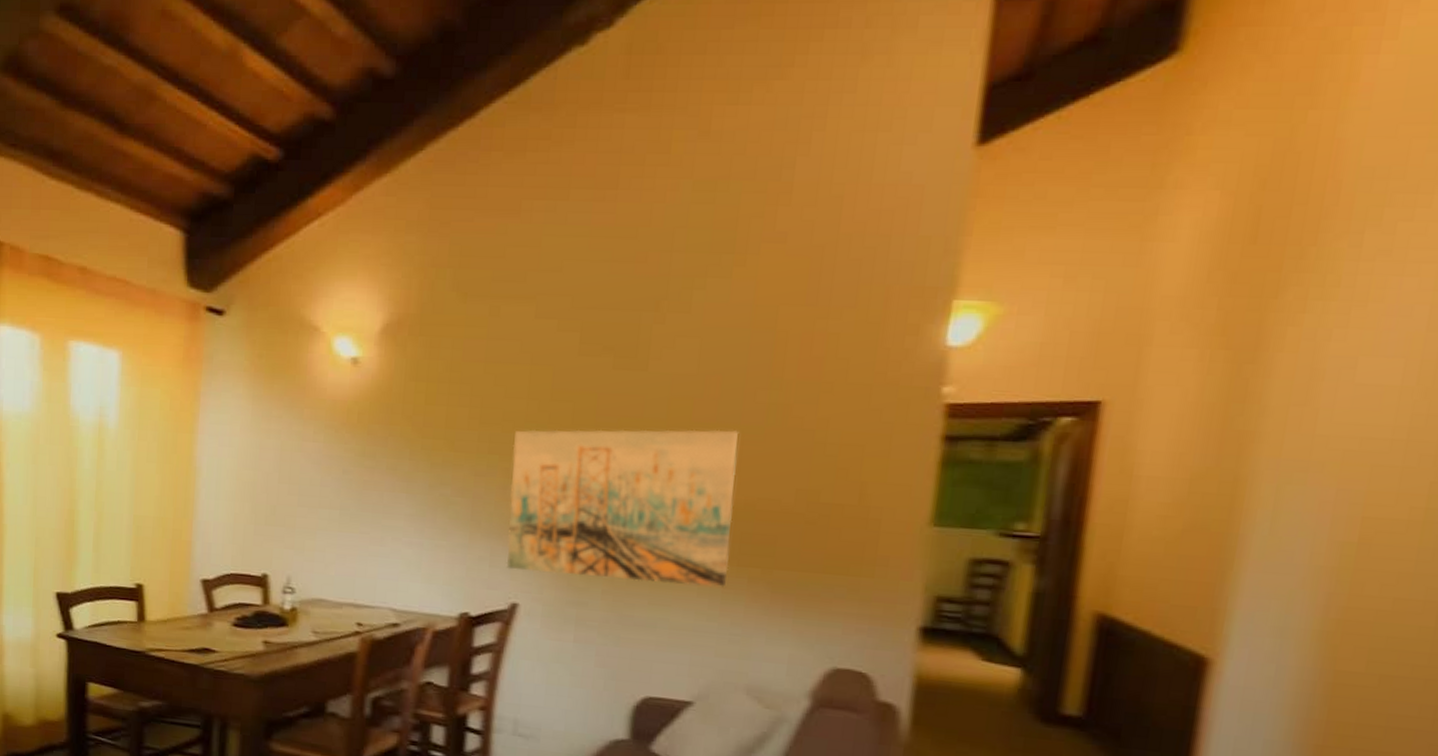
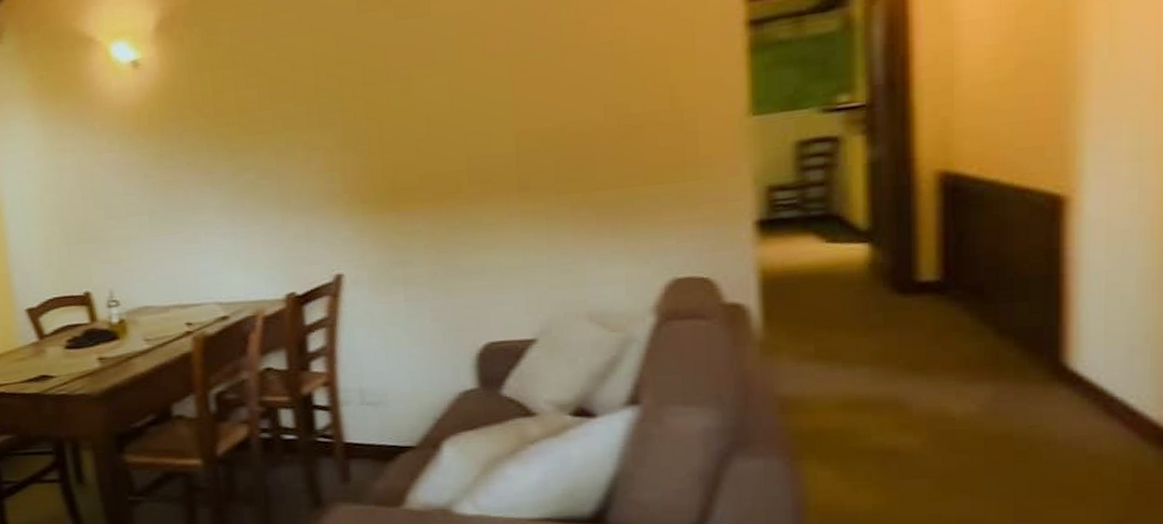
wall art: present [506,429,740,587] -> none [308,58,549,242]

